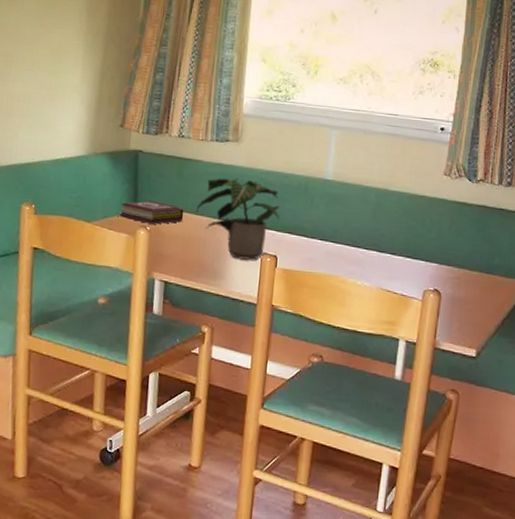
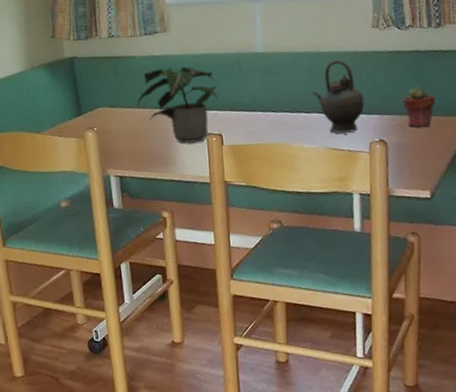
book: present [119,201,184,225] -> none [65,102,127,125]
teapot: none [374,201,425,277] -> present [312,60,365,134]
potted succulent: none [462,241,495,284] -> present [402,86,436,127]

